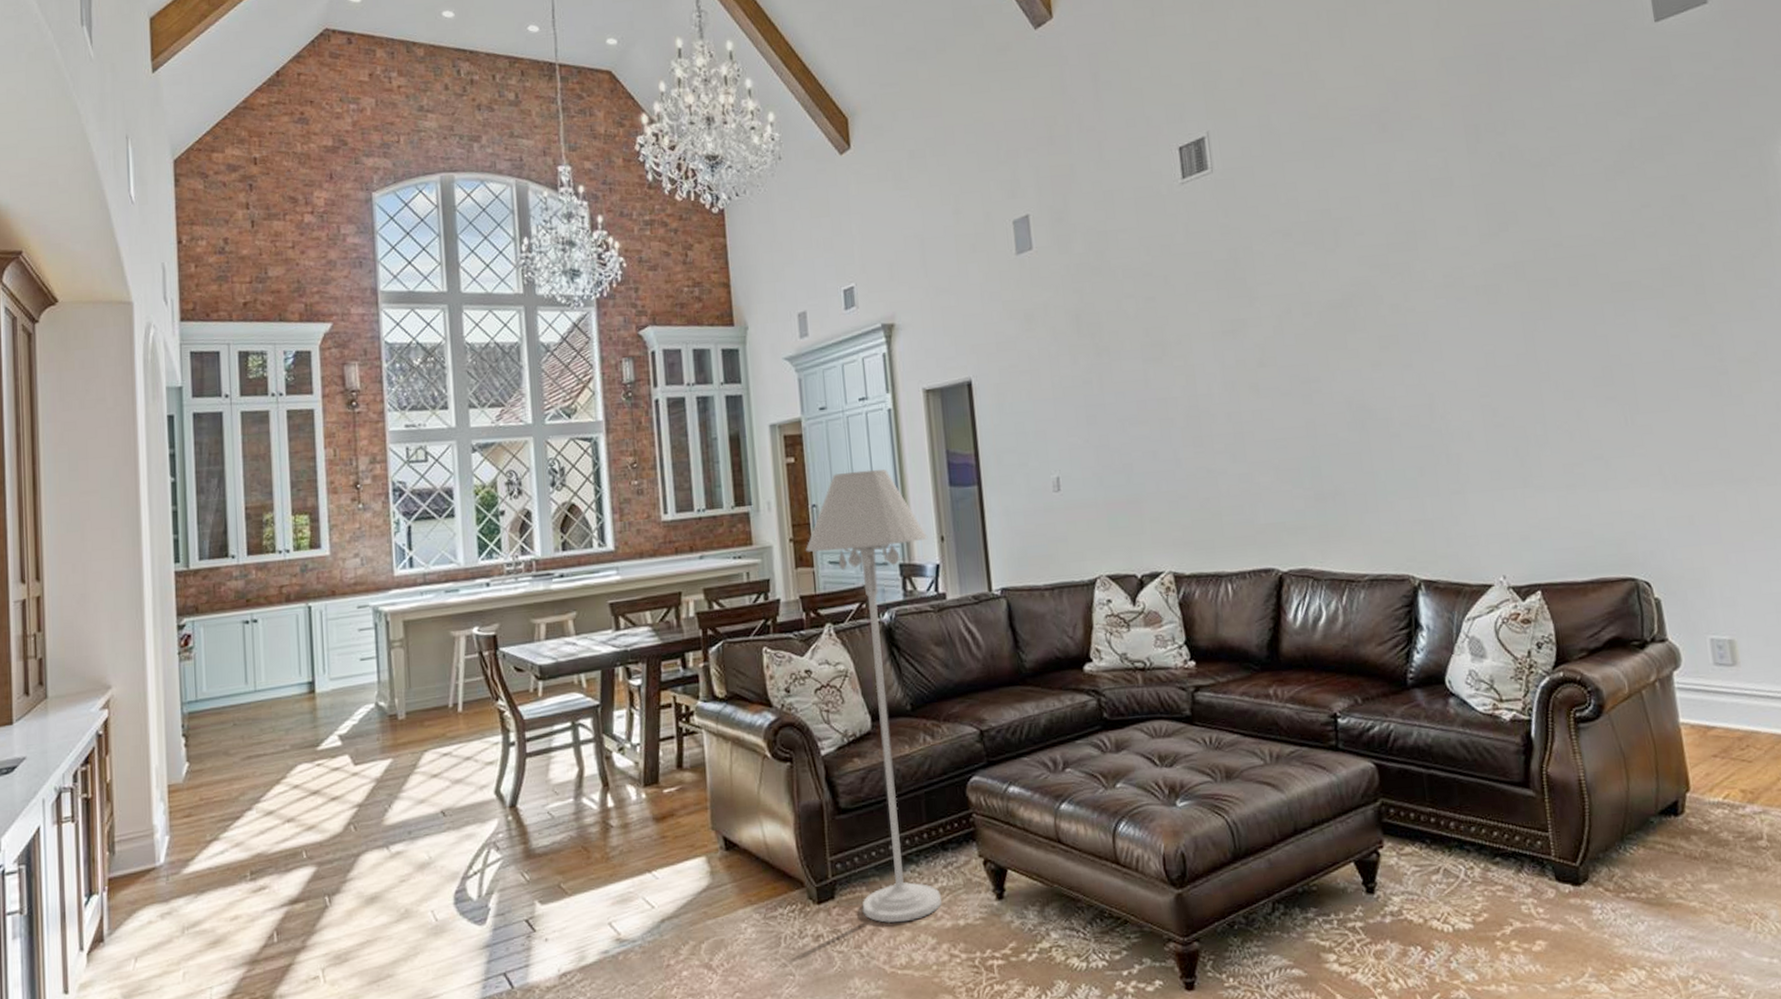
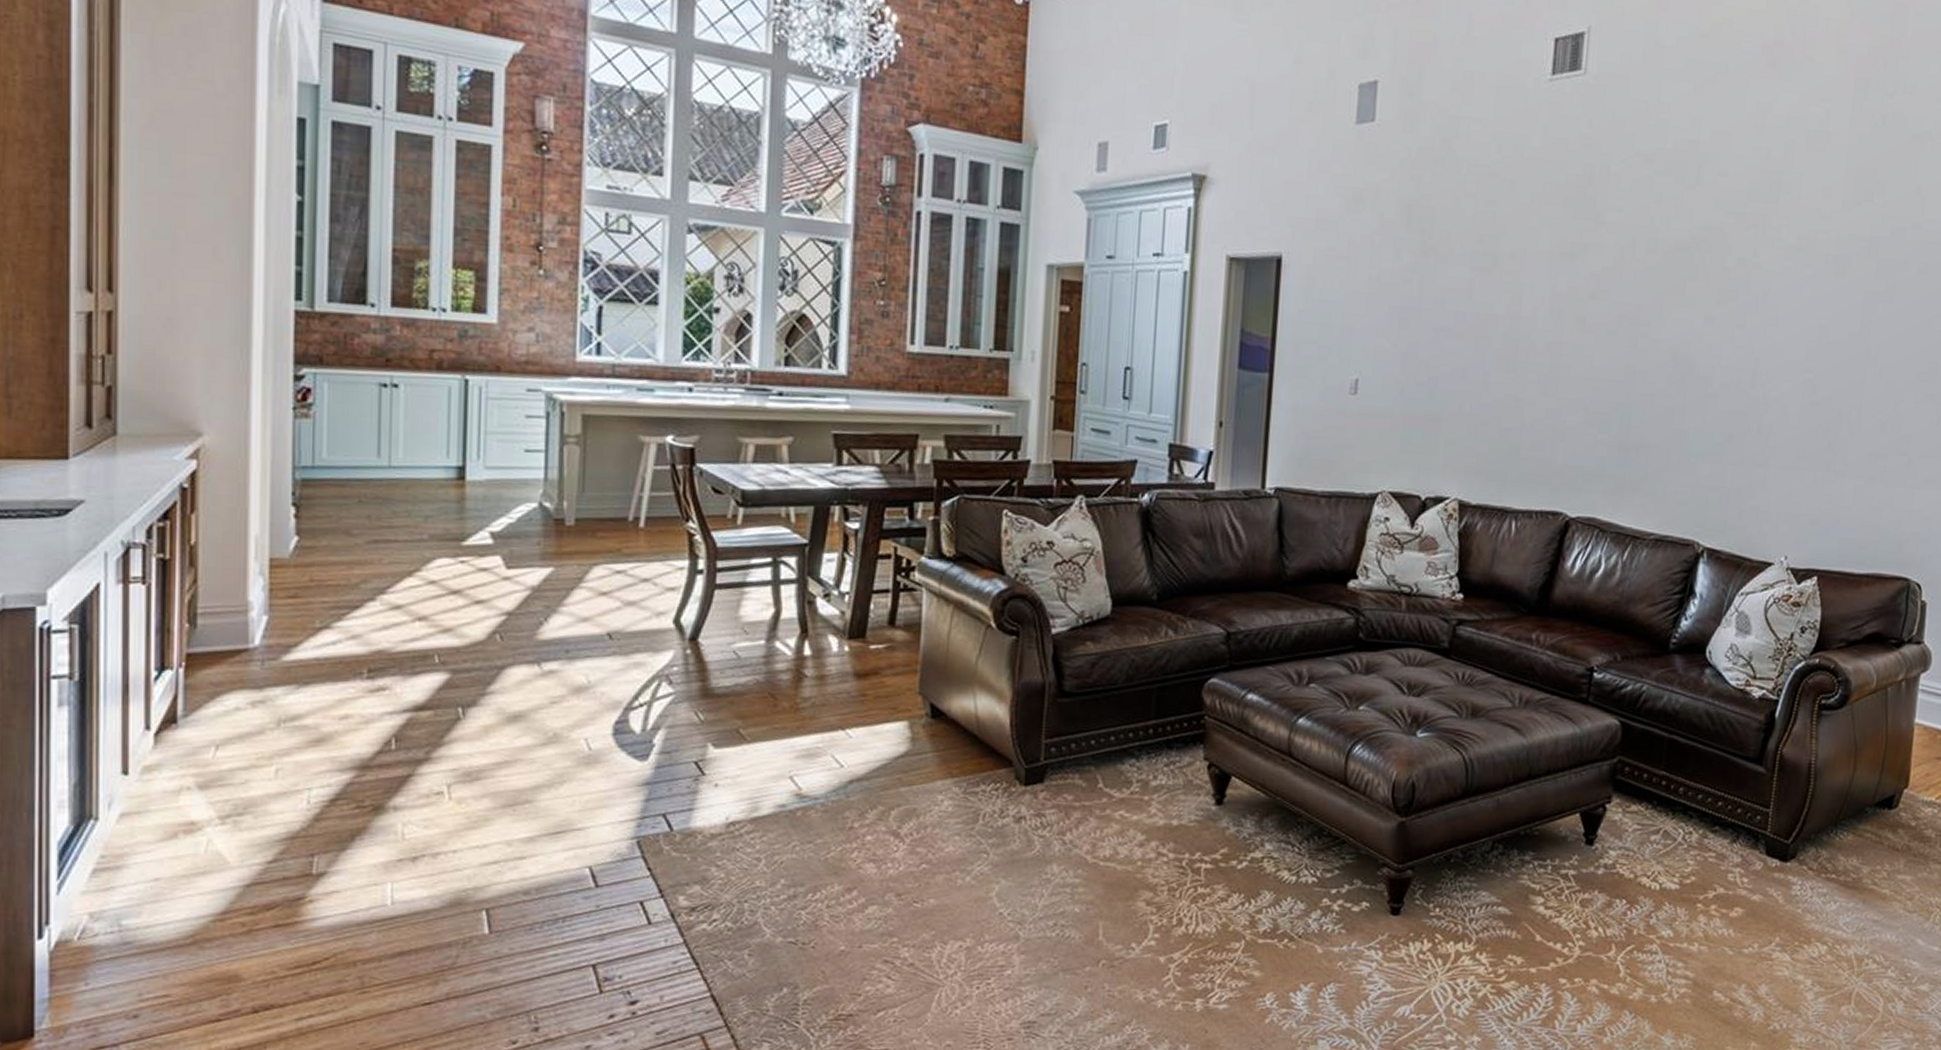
floor lamp: present [806,469,942,923] -> none [1068,332,1206,815]

